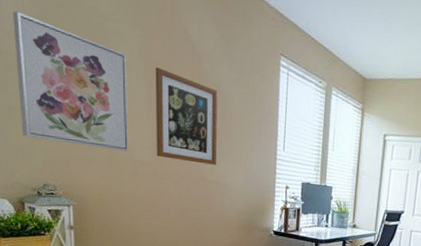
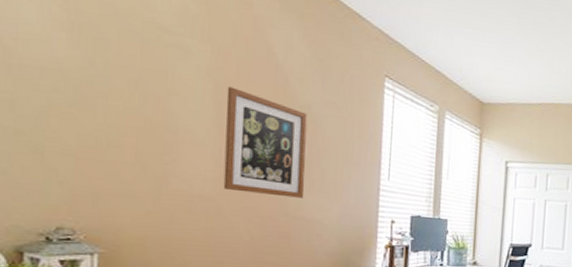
wall art: present [12,11,129,152] -> none [30,17,190,185]

